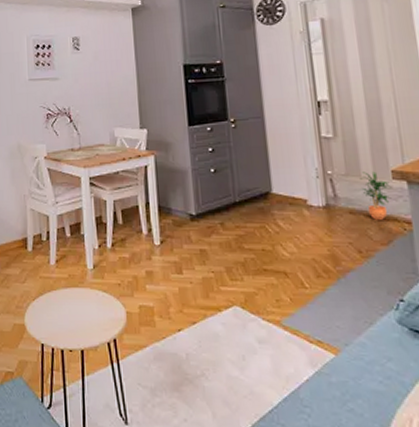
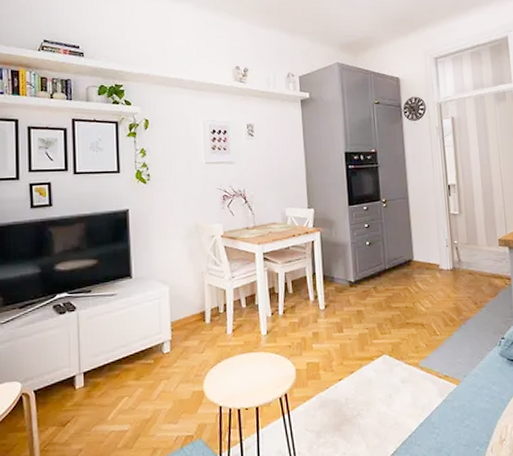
potted plant: present [360,171,394,220] -> none [477,240,500,278]

